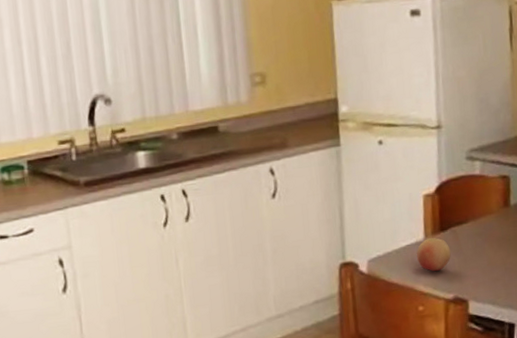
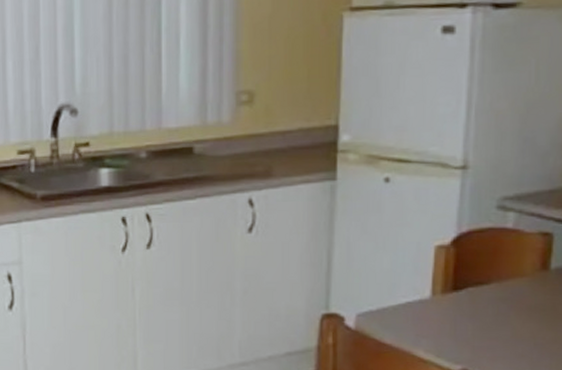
fruit: present [417,238,451,272] -> none [420,297,464,337]

